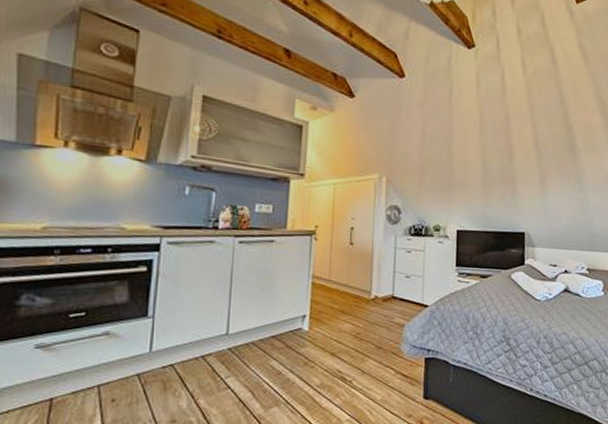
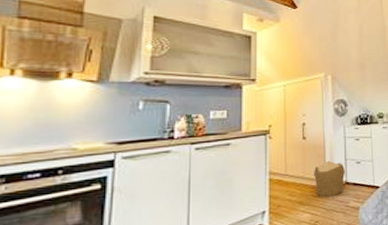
pouf: none [358,270,393,310] -> present [313,160,346,198]

